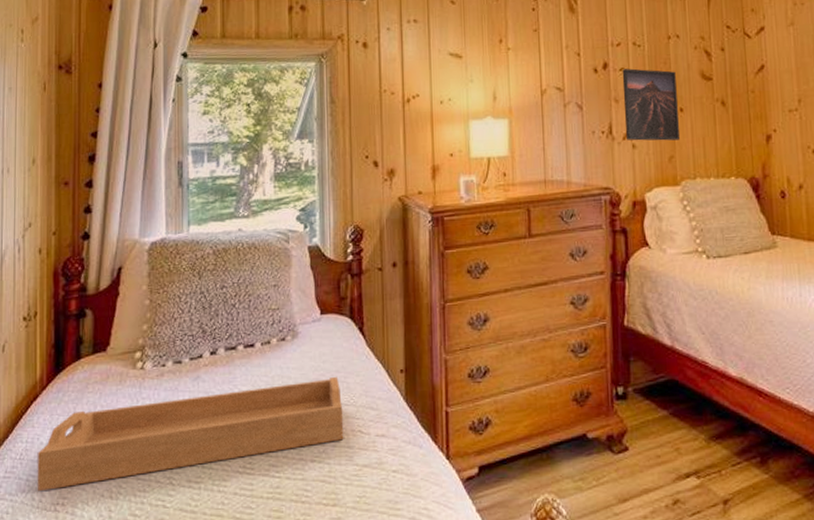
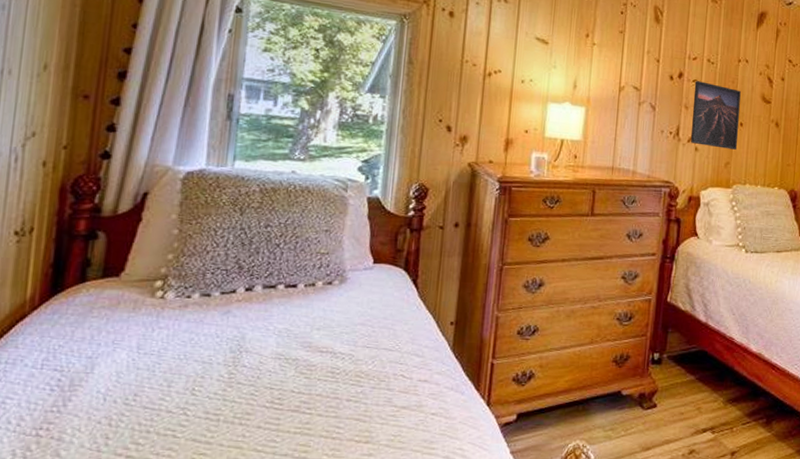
serving tray: present [37,376,344,492] -> none [15,323,387,415]

